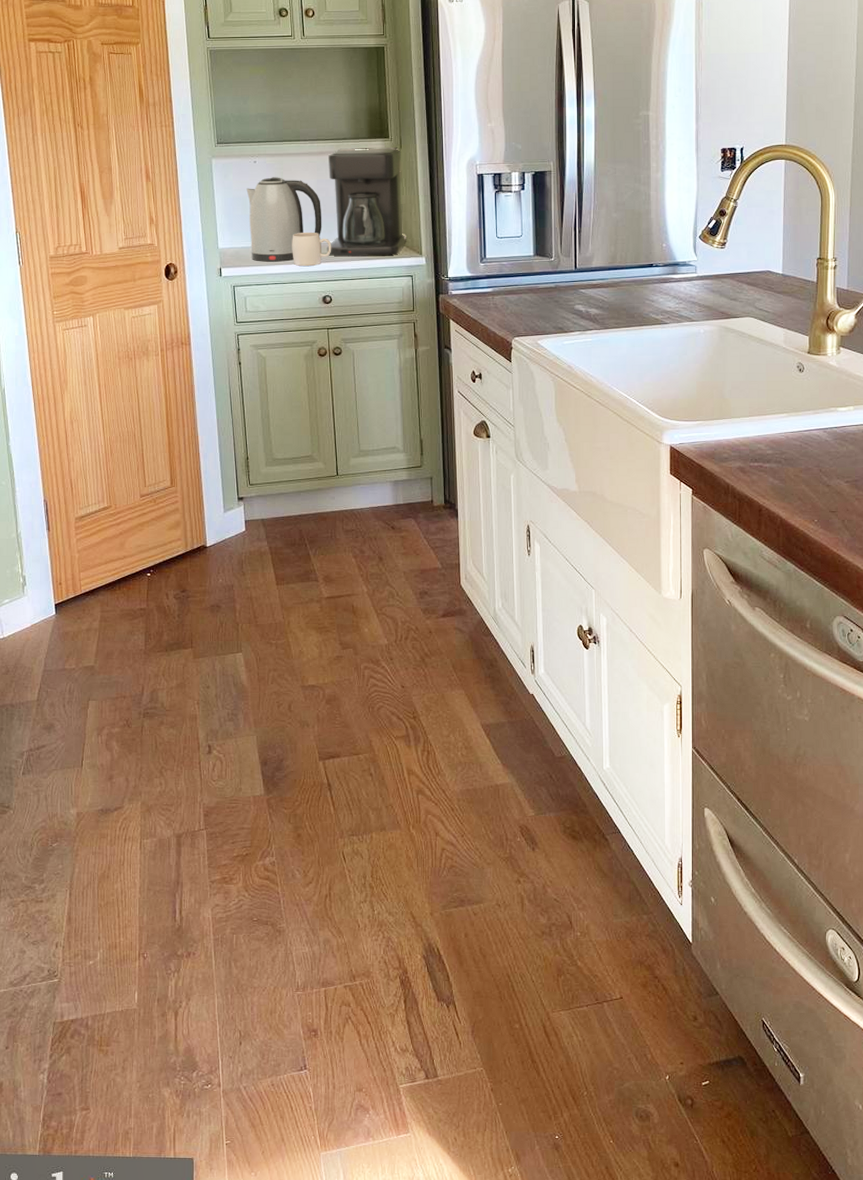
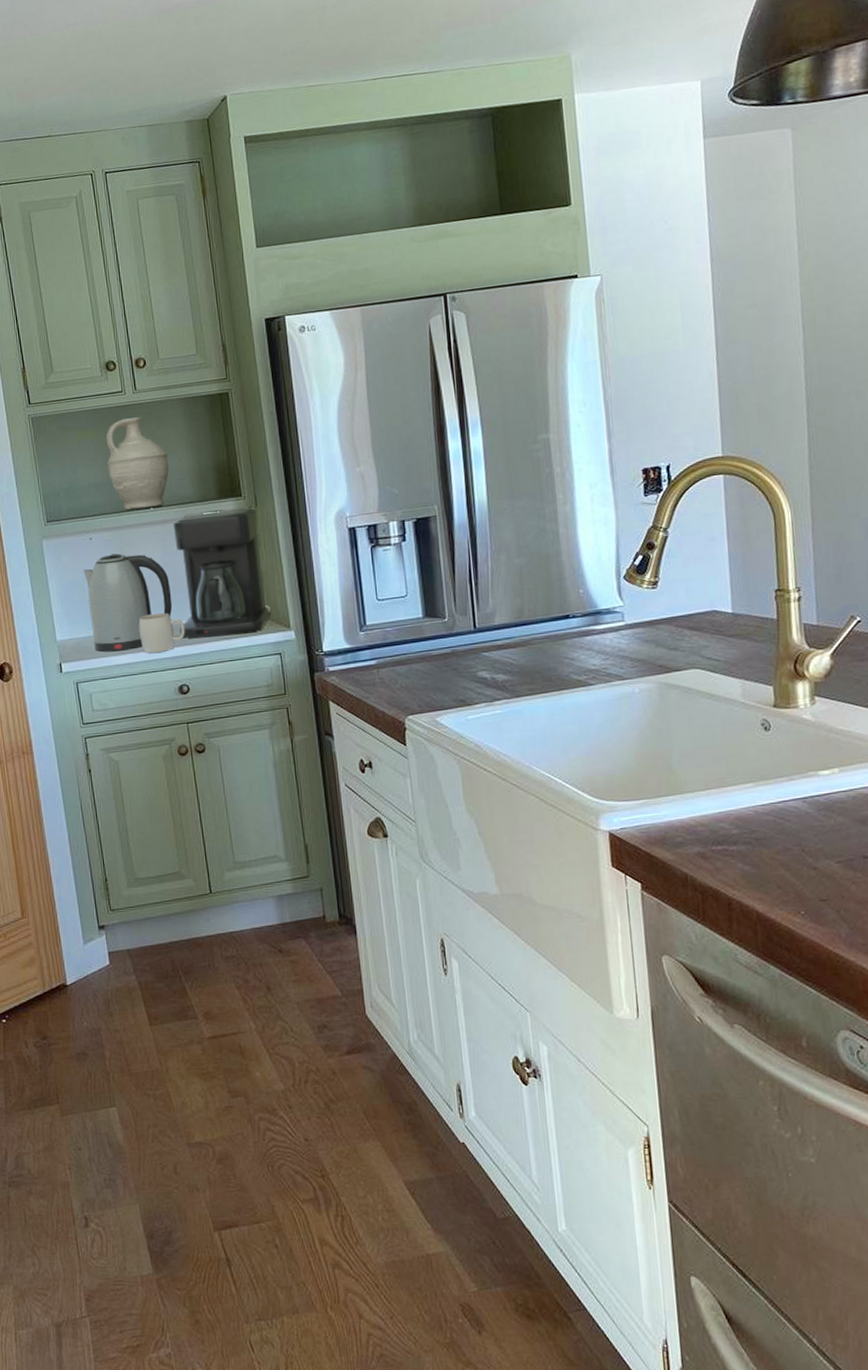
ceramic jug: none [273,59,328,141] -> present [106,416,169,511]

